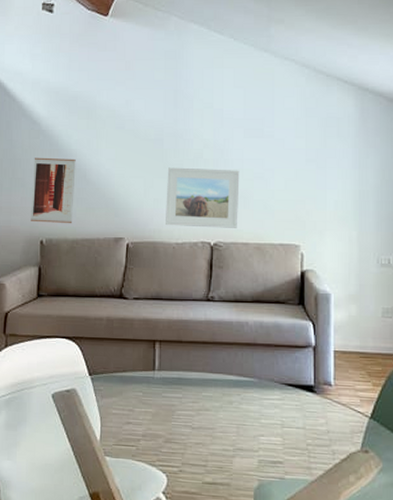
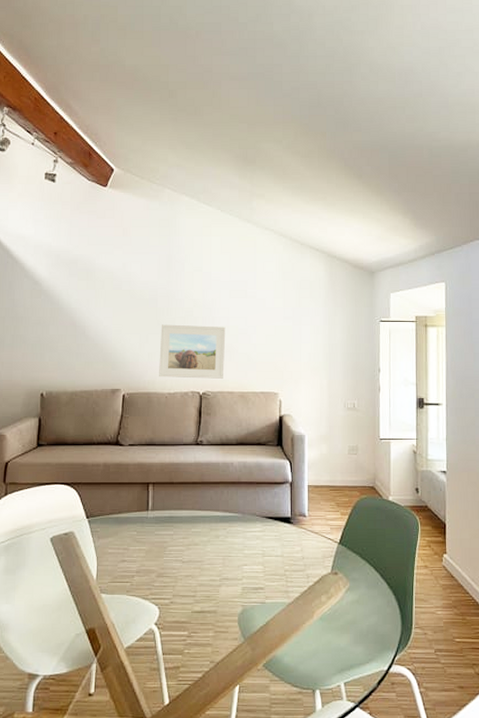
wall art: present [31,157,76,224] -> none [32,315,76,377]

